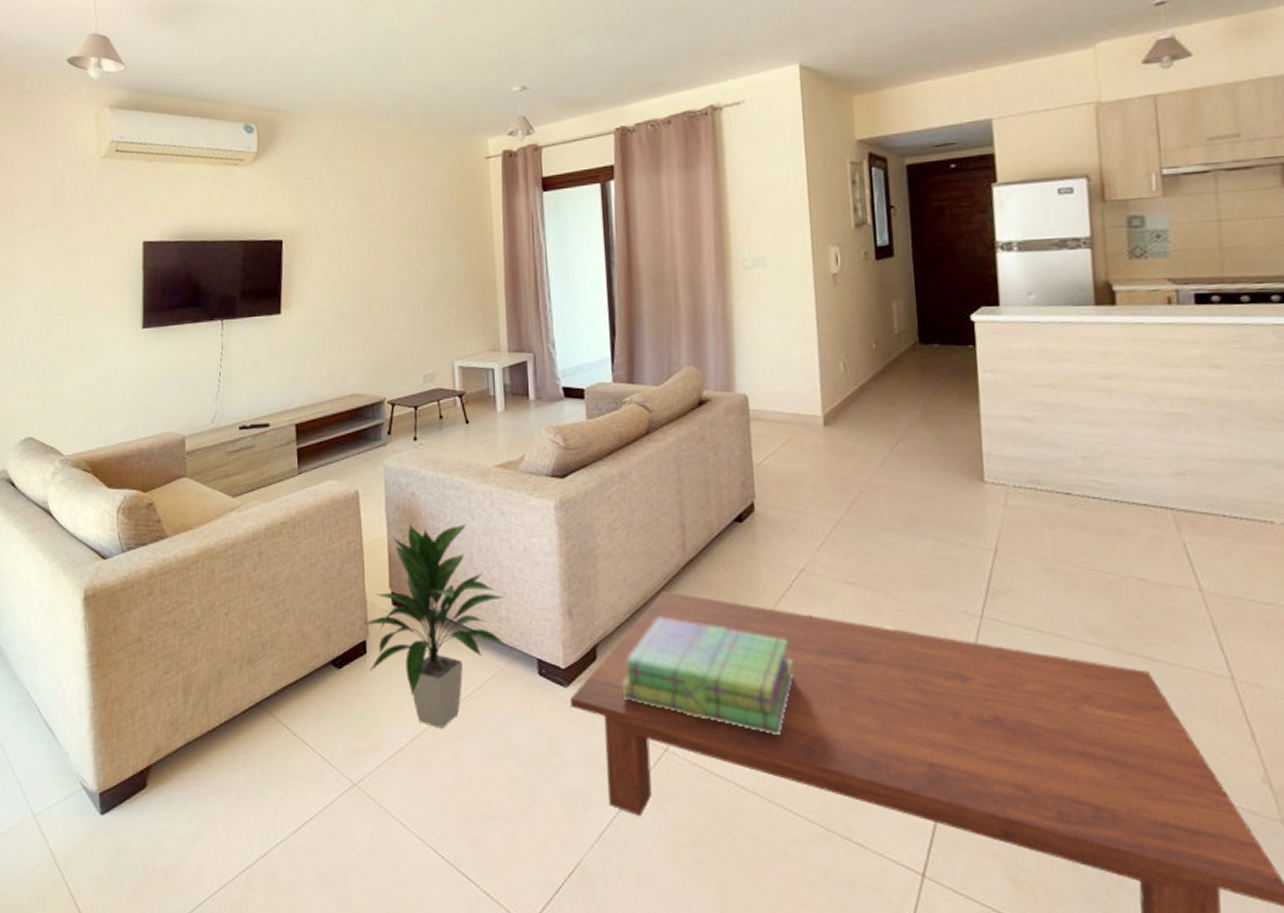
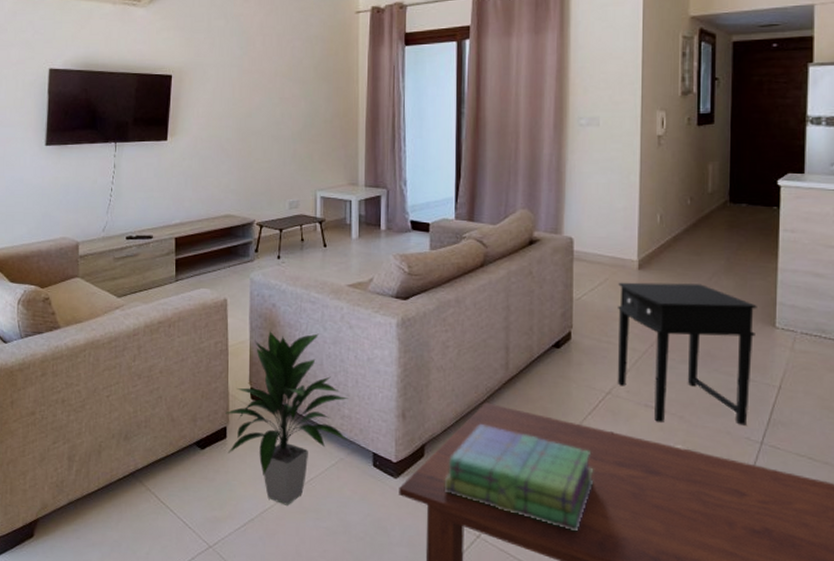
side table: none [803,438,963,602] -> present [617,282,757,425]

